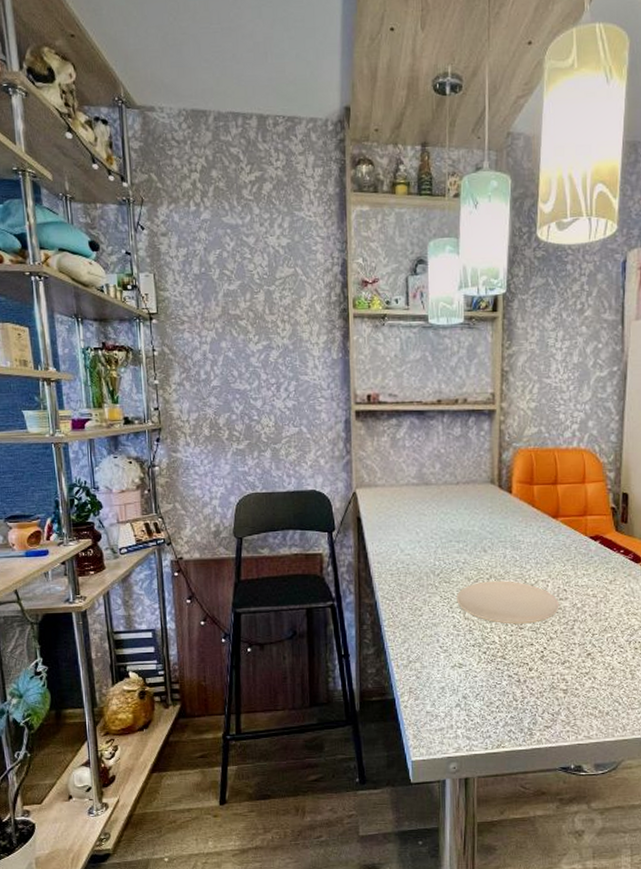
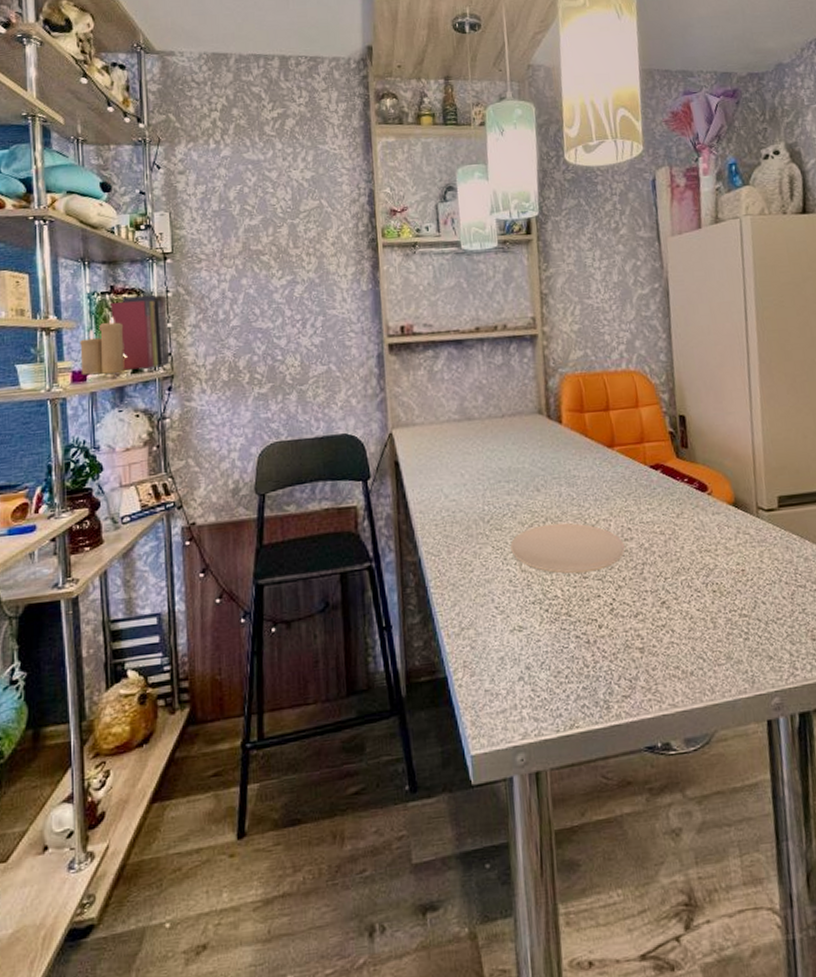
candle: none [77,372,118,424] -> present [80,317,125,376]
books: none [93,352,158,421] -> present [98,295,170,370]

